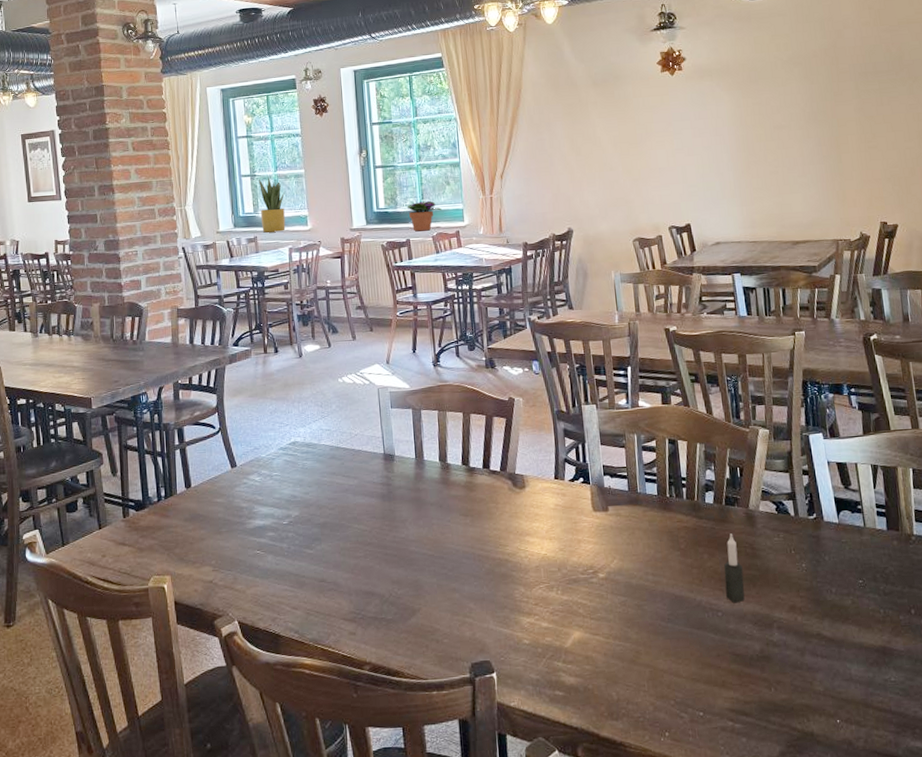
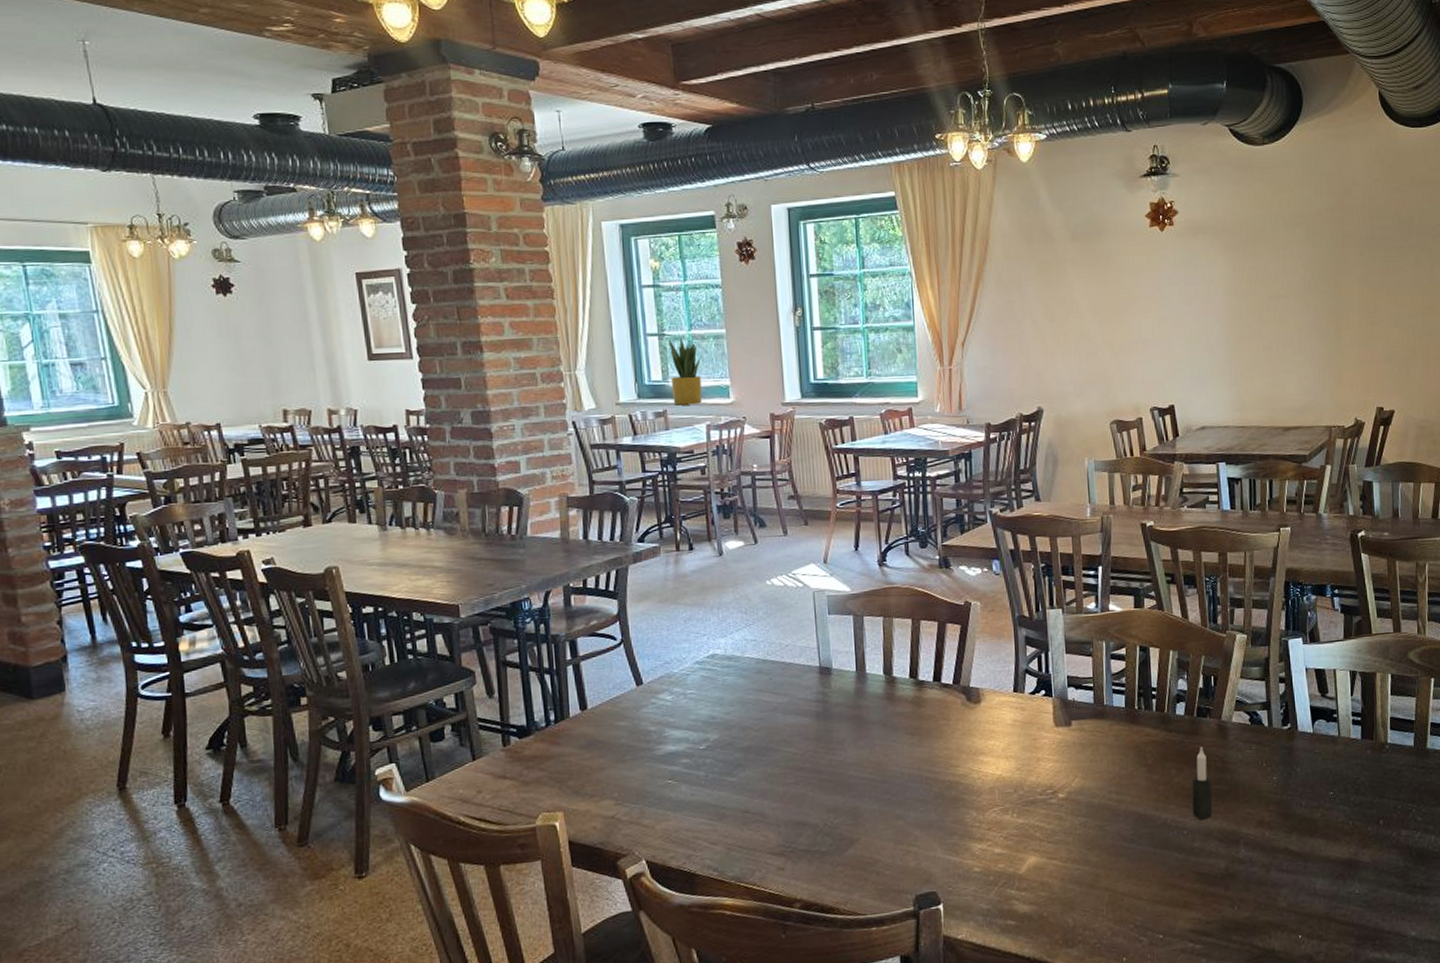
potted flower: present [404,200,442,232] -> none [847,371,892,408]

